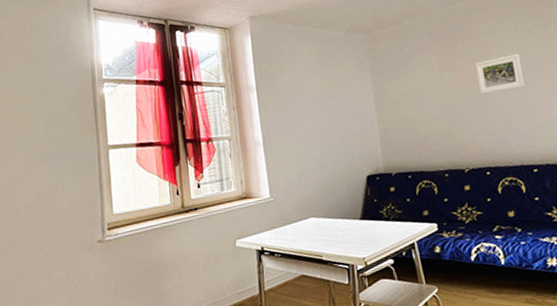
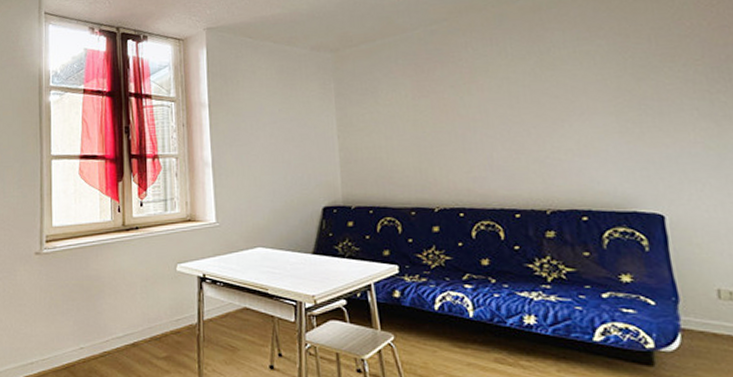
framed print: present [475,54,526,95] -> none [456,83,513,127]

